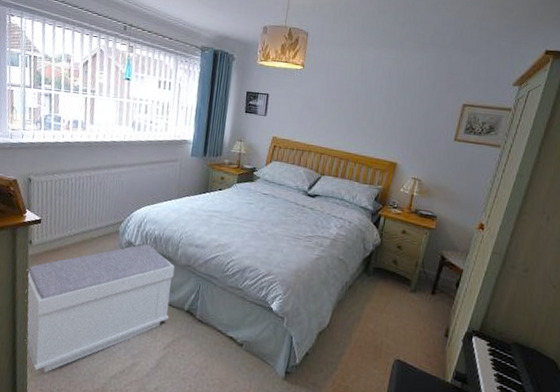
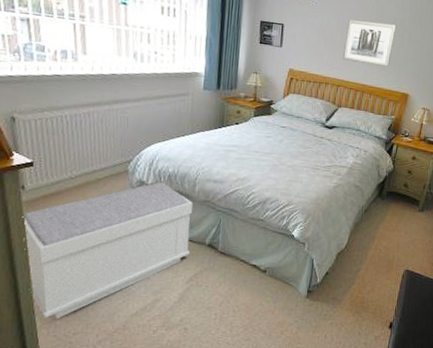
wall art: none [326,88,383,135] -> present [342,19,397,67]

